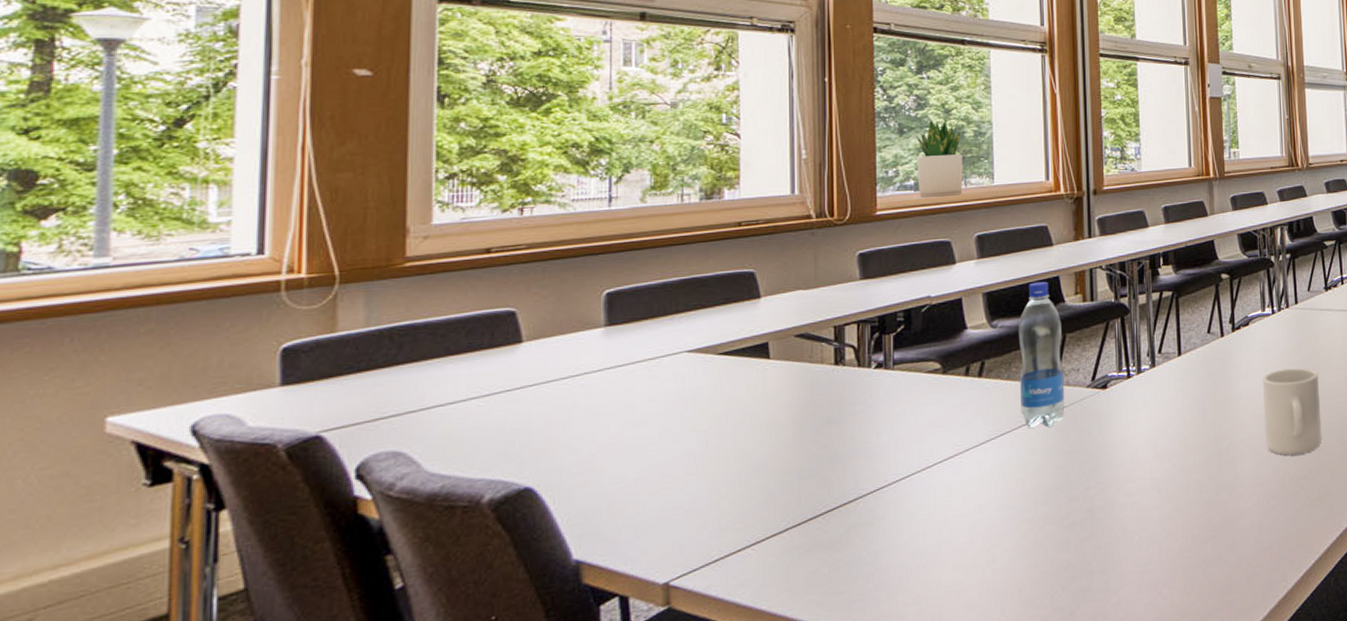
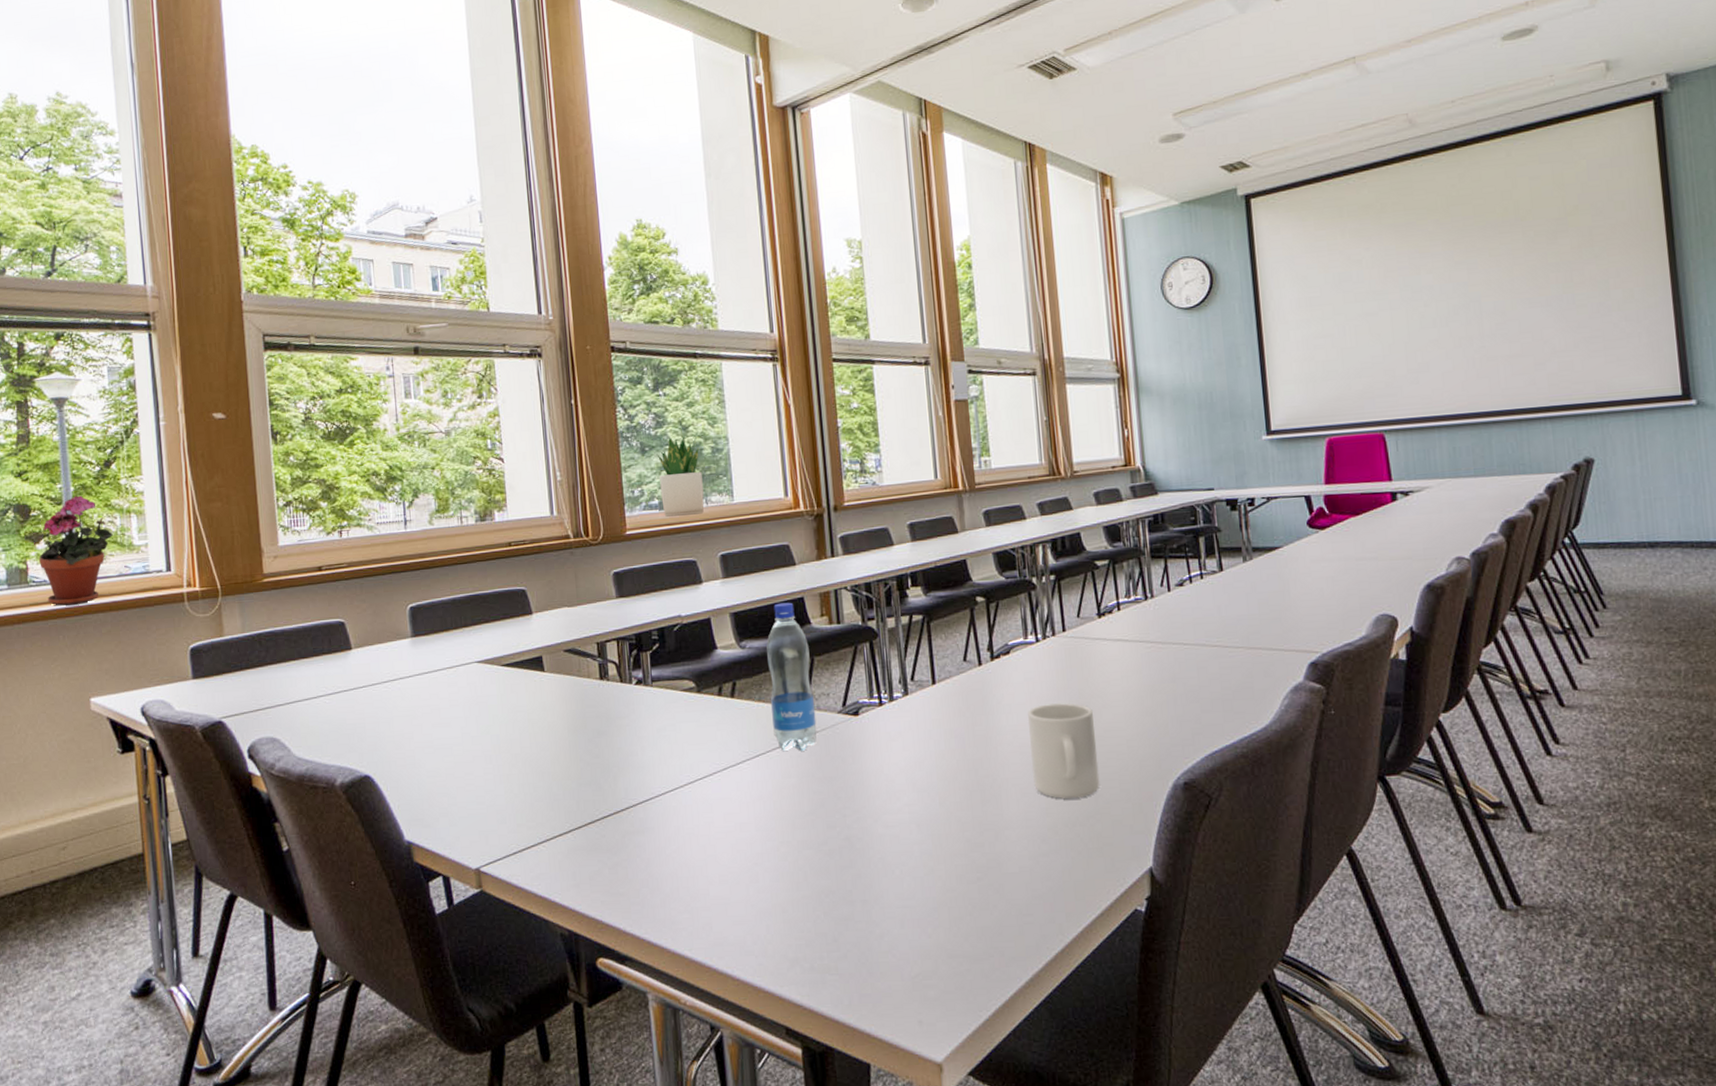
potted plant: none [43,160,178,300] -> present [39,495,114,606]

